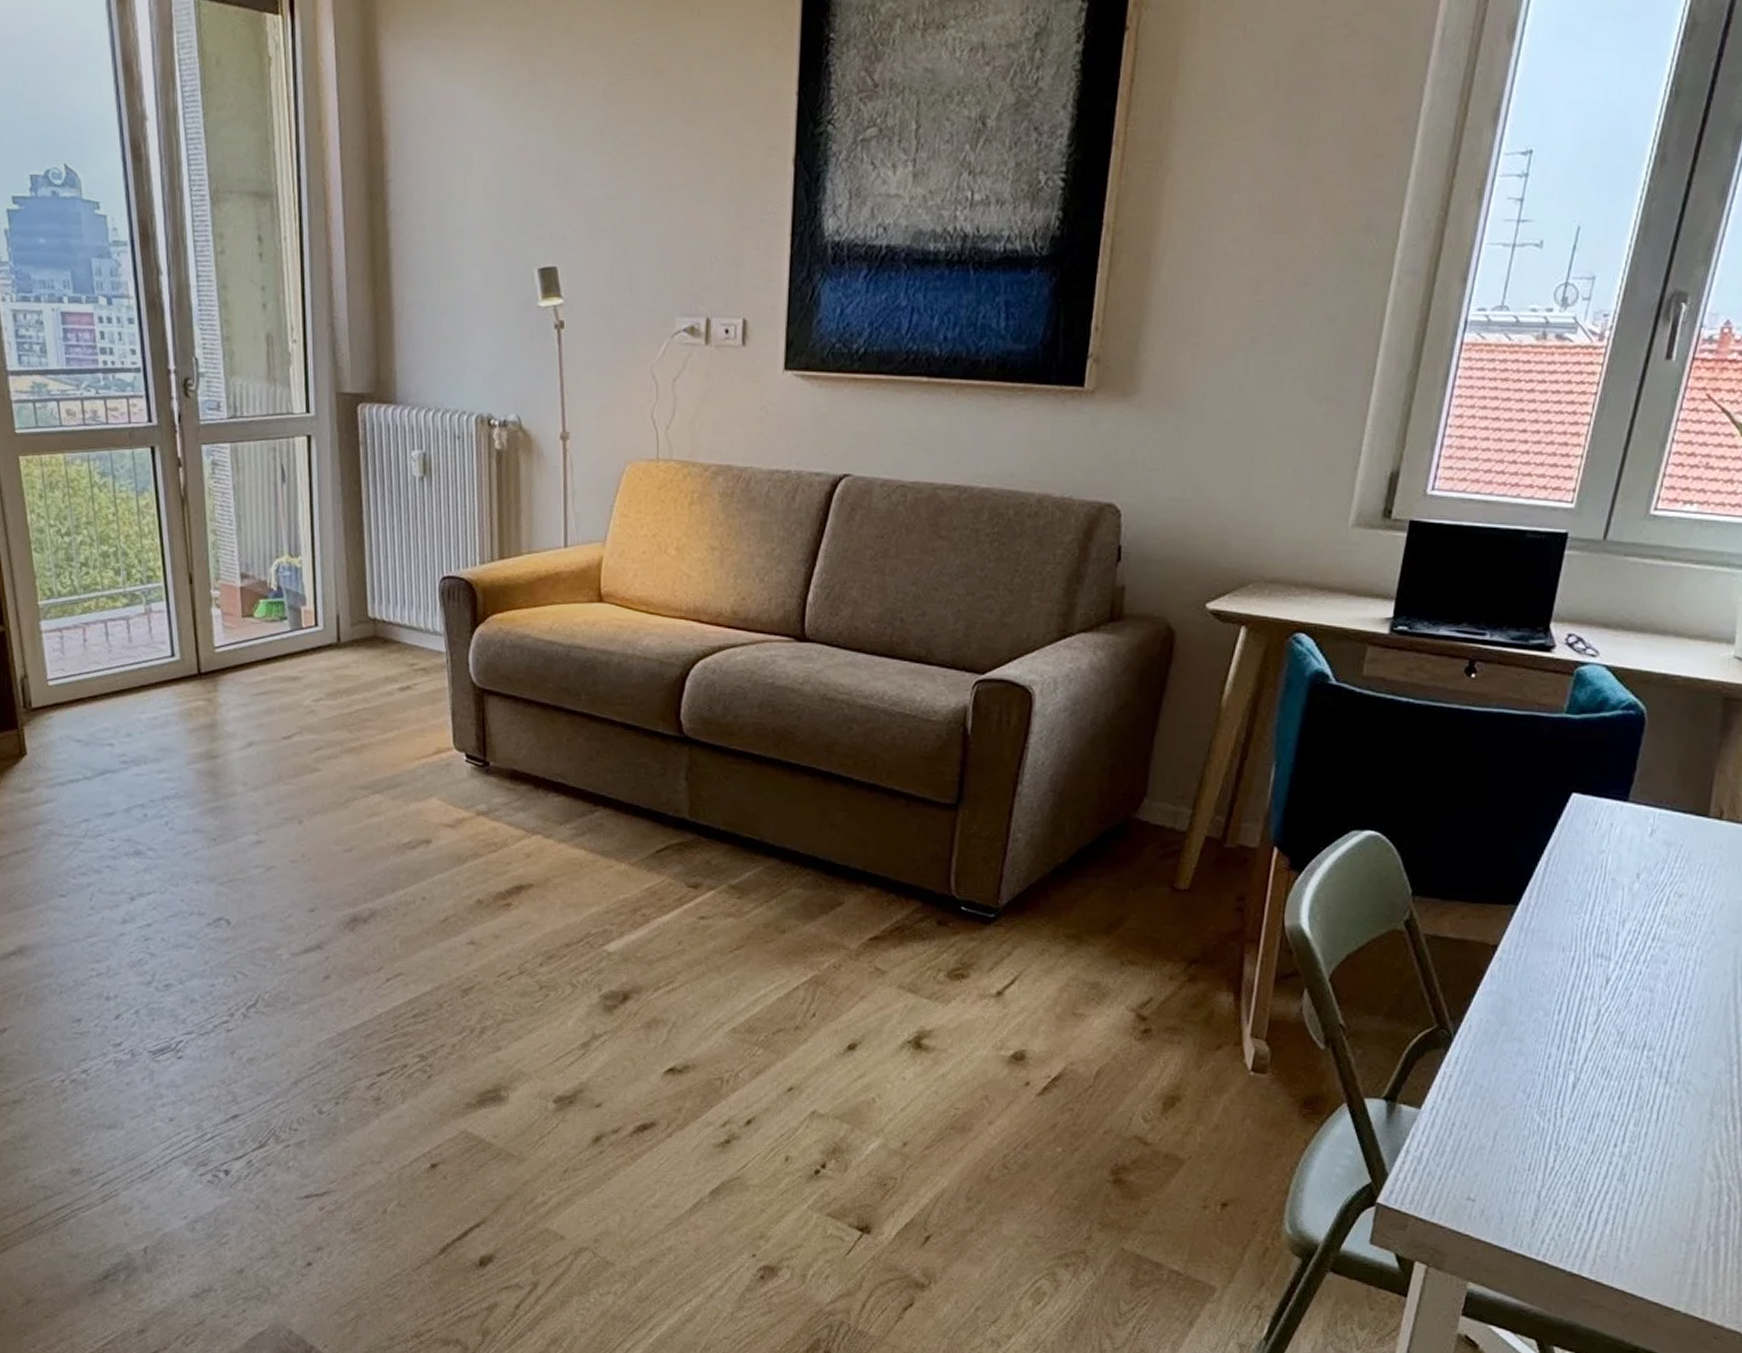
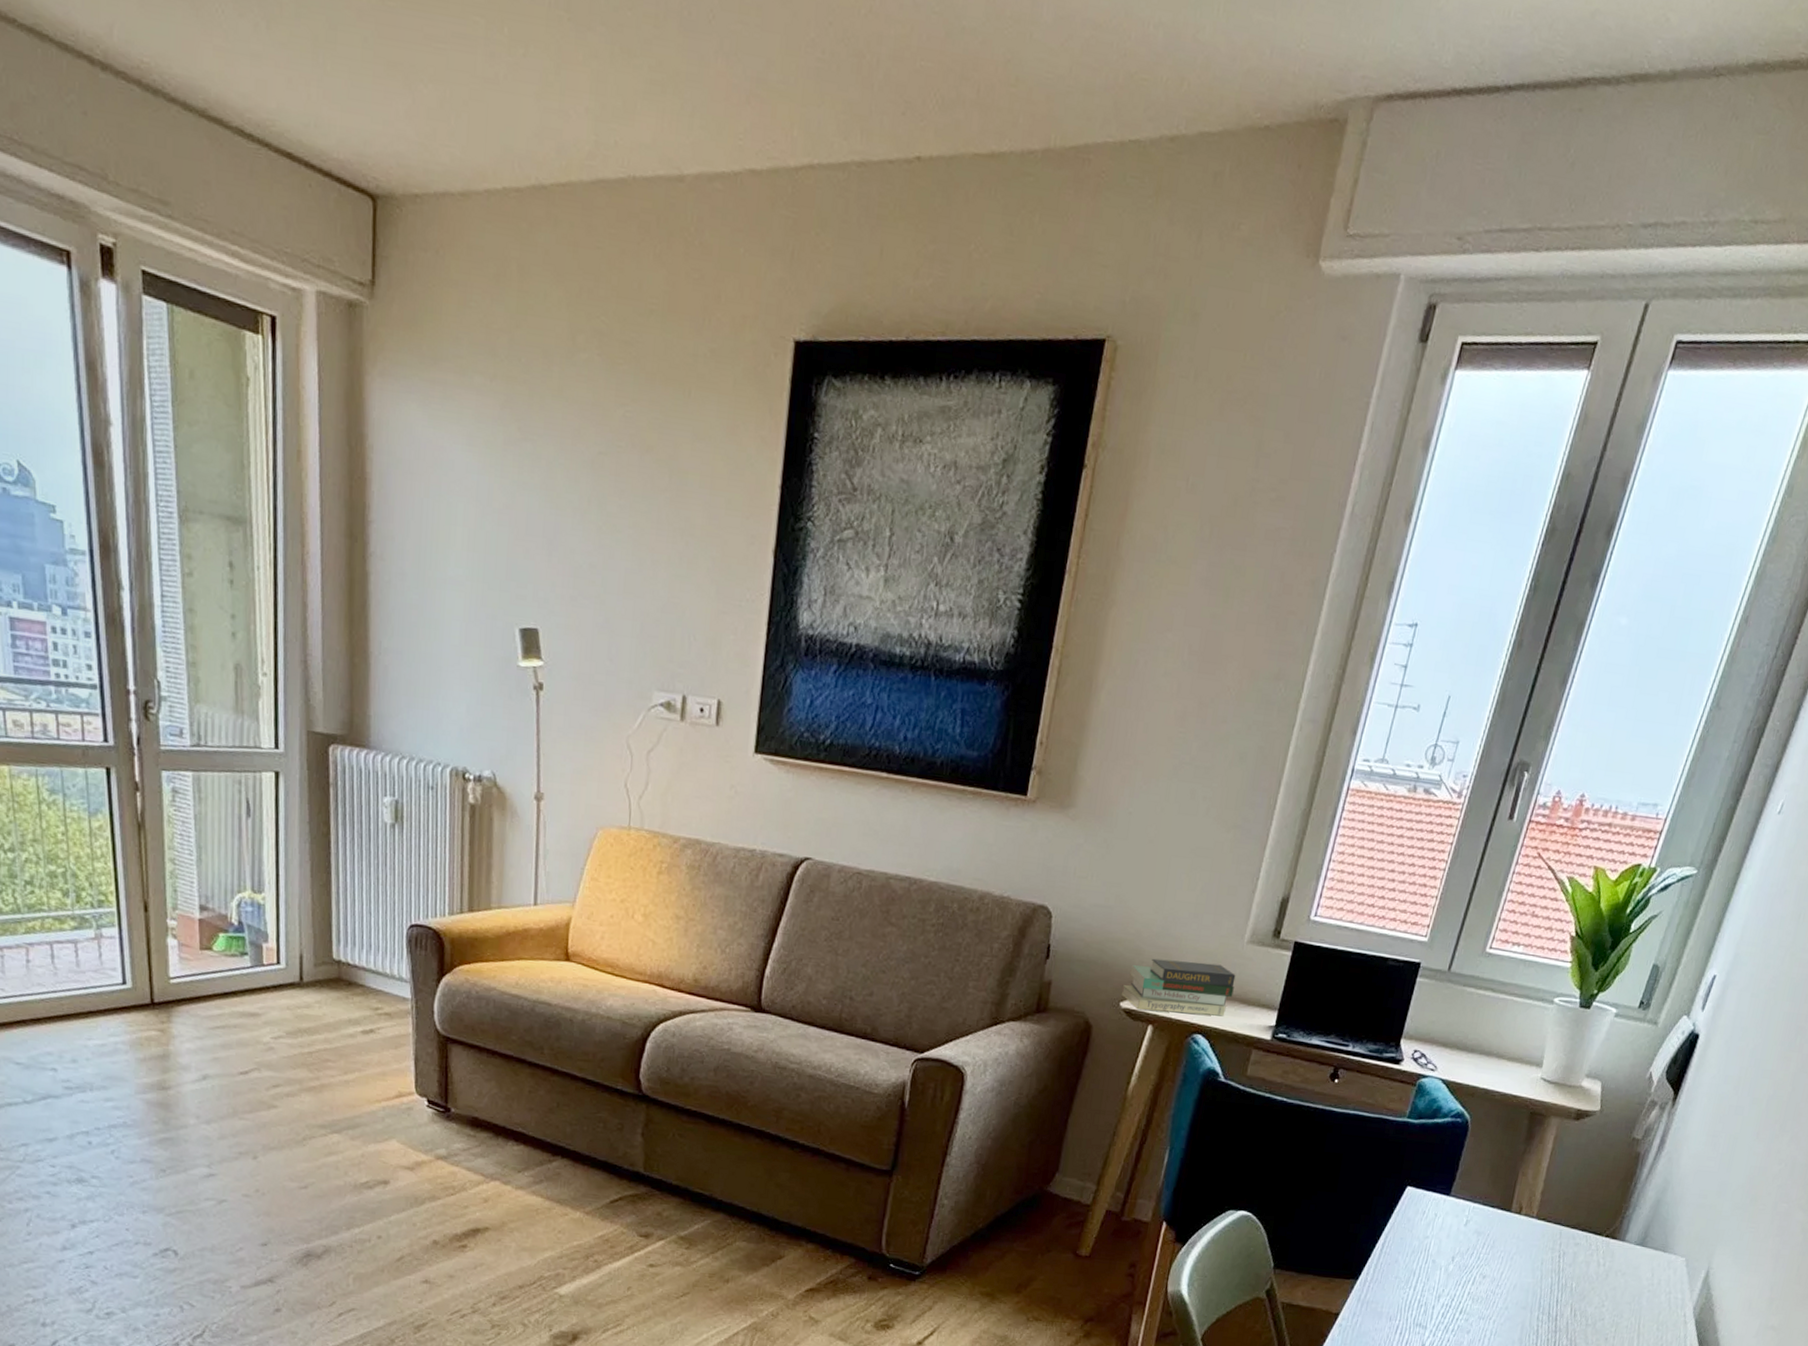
books: none [1206,552,1341,611] -> present [1121,958,1236,1017]

